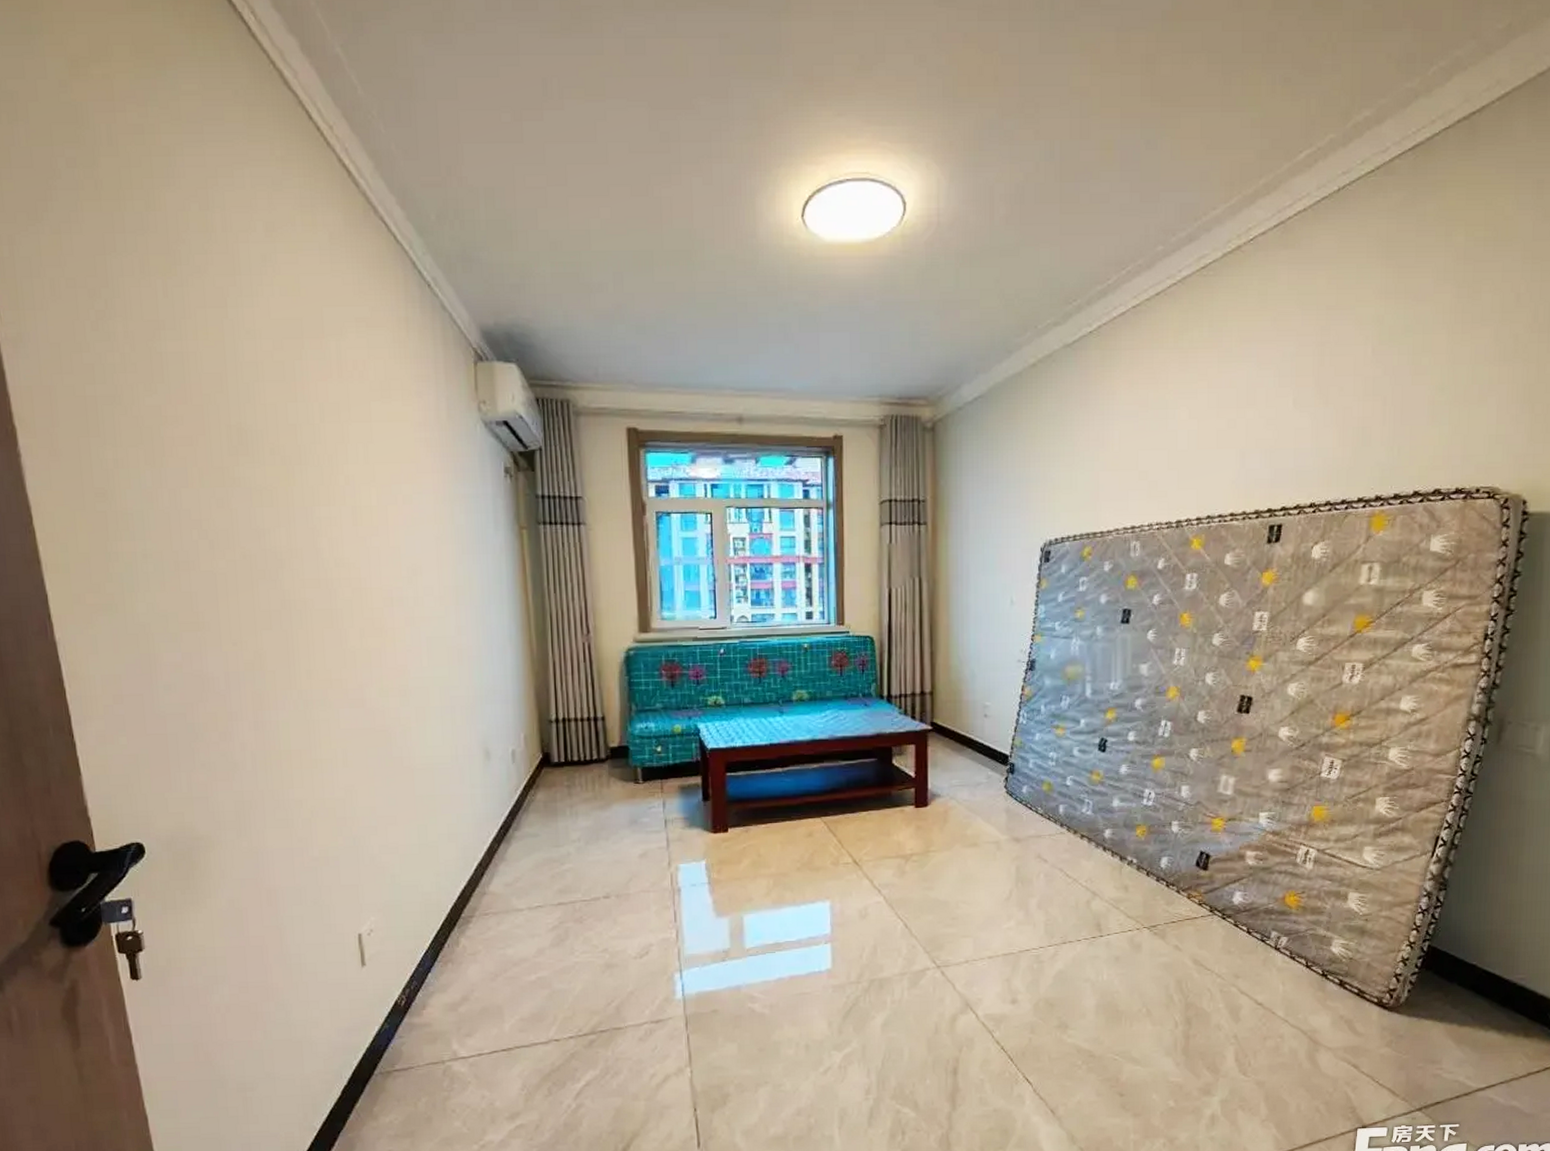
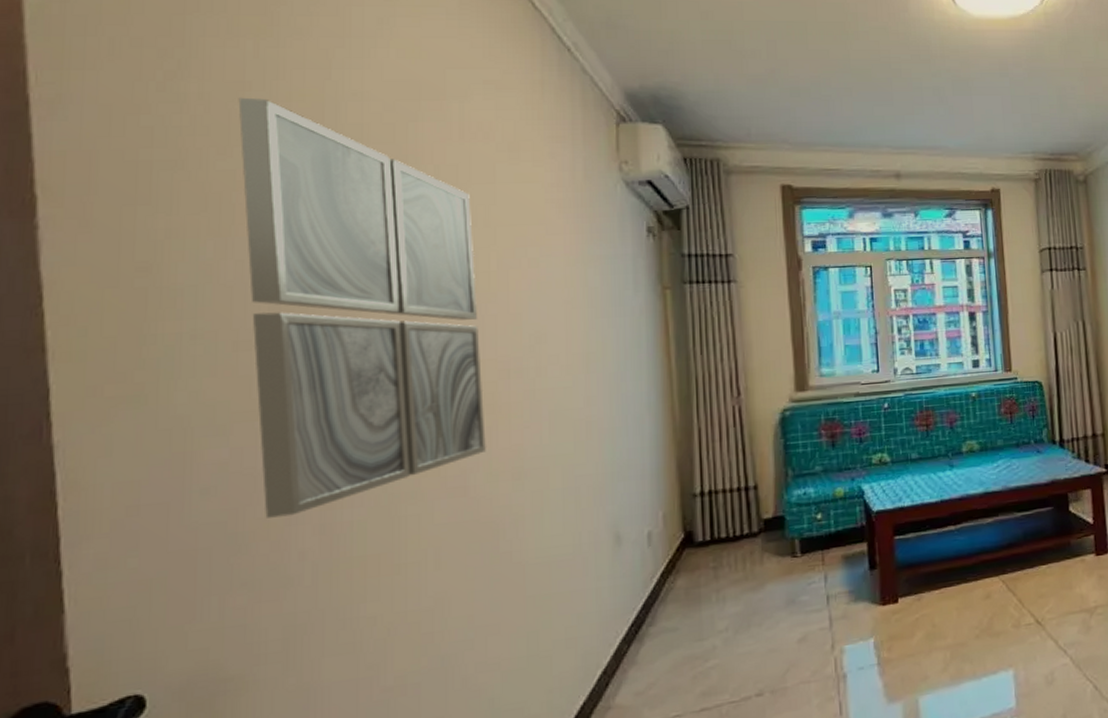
wall art: none [155,336,377,713] -> present [238,97,486,518]

